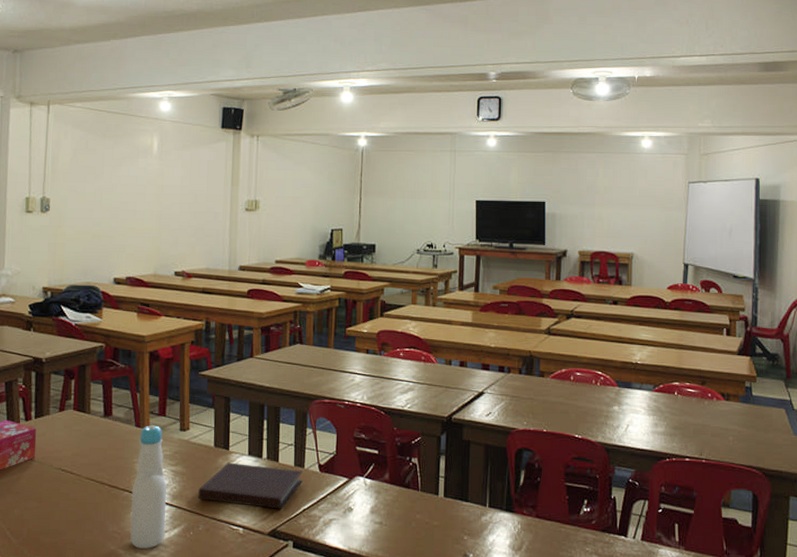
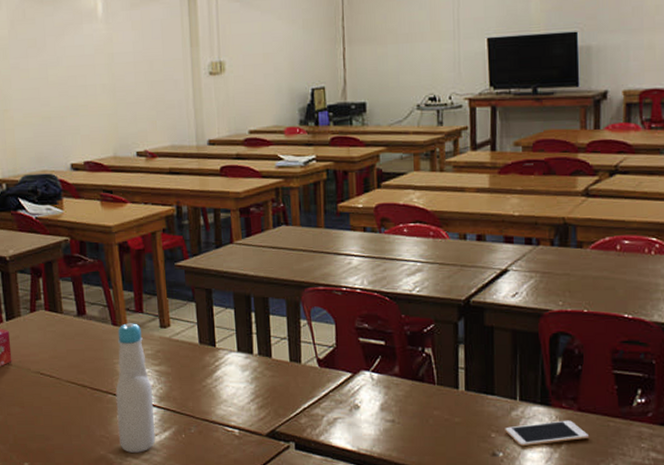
notebook: present [198,462,303,509] -> none [186,360,300,409]
cell phone: none [475,525,544,549] -> present [505,420,588,447]

